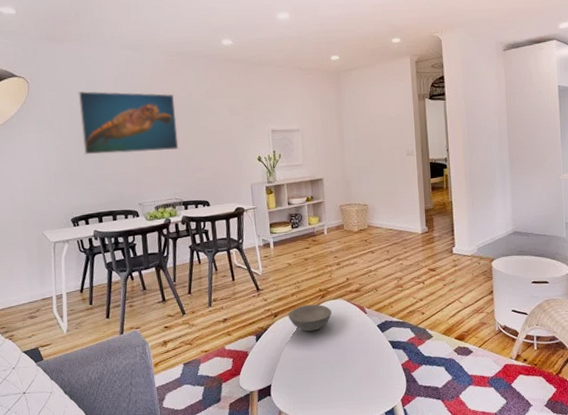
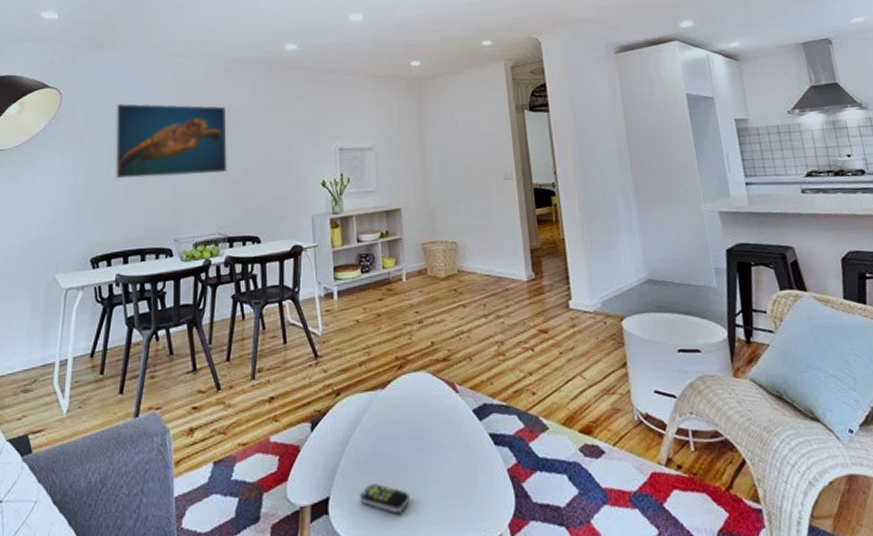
soup bowl: present [287,304,332,332] -> none [353,378,413,418]
remote control: none [294,375,330,394] -> present [360,482,410,514]

